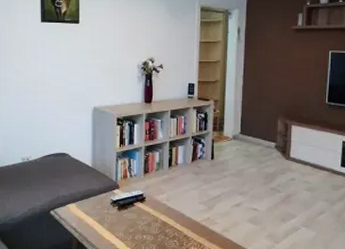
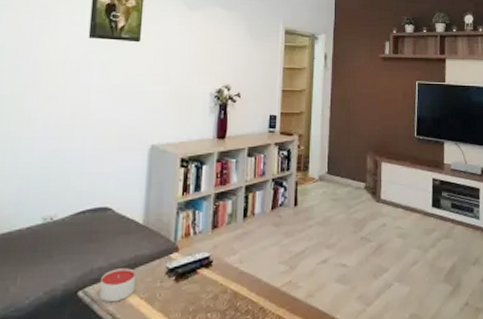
candle: none [65,197,89,221] -> present [100,268,135,303]

